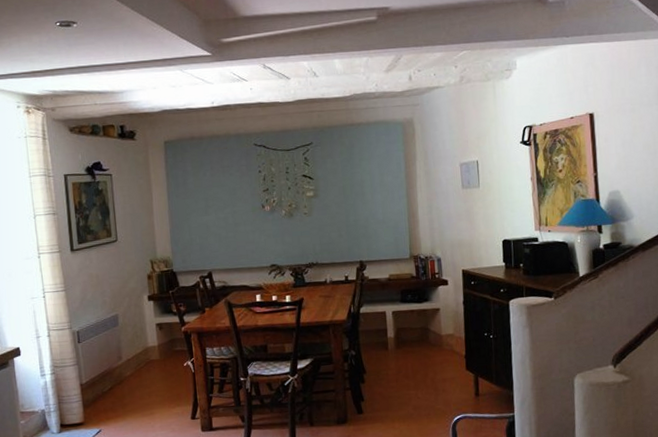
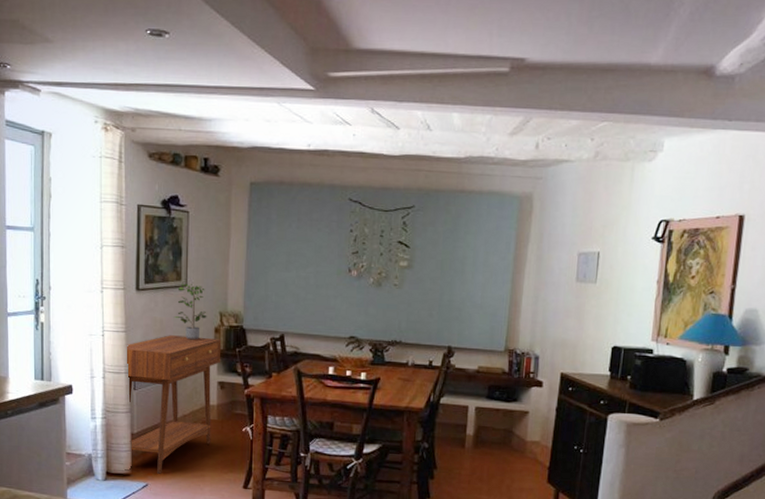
console table: none [66,284,156,418] -> present [126,335,222,474]
potted plant: none [108,239,139,290] -> present [173,284,207,340]

